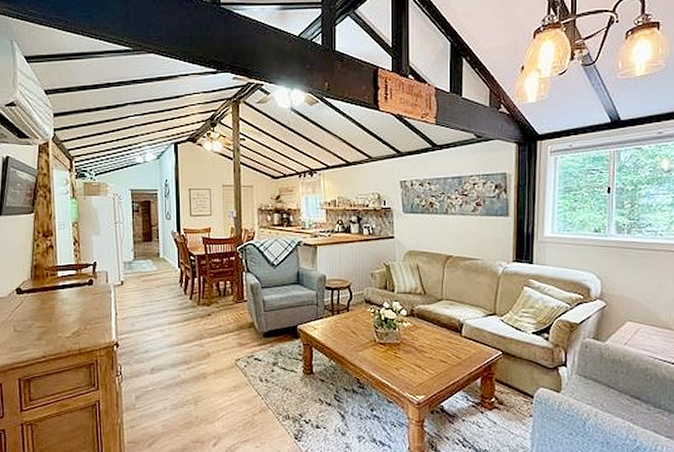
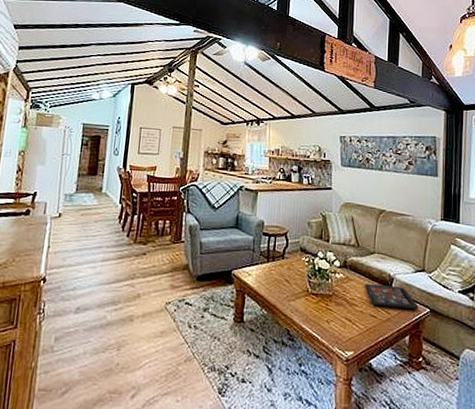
decorative tray: none [434,330,490,353] -> present [365,283,419,310]

